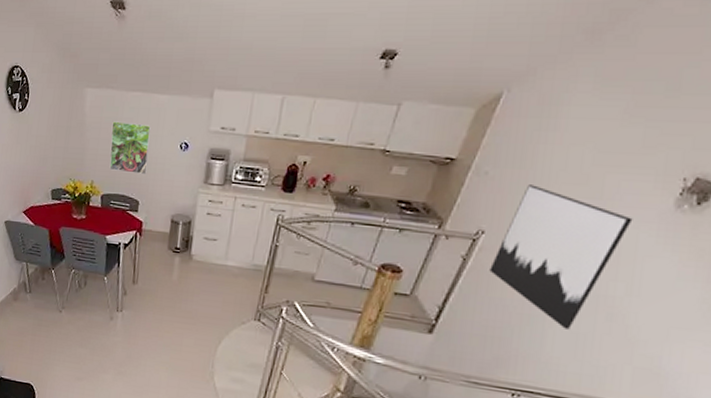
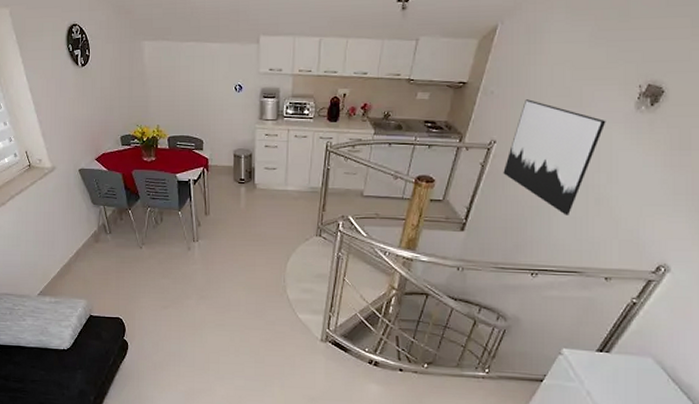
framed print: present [109,121,151,175] -> none [171,69,208,117]

